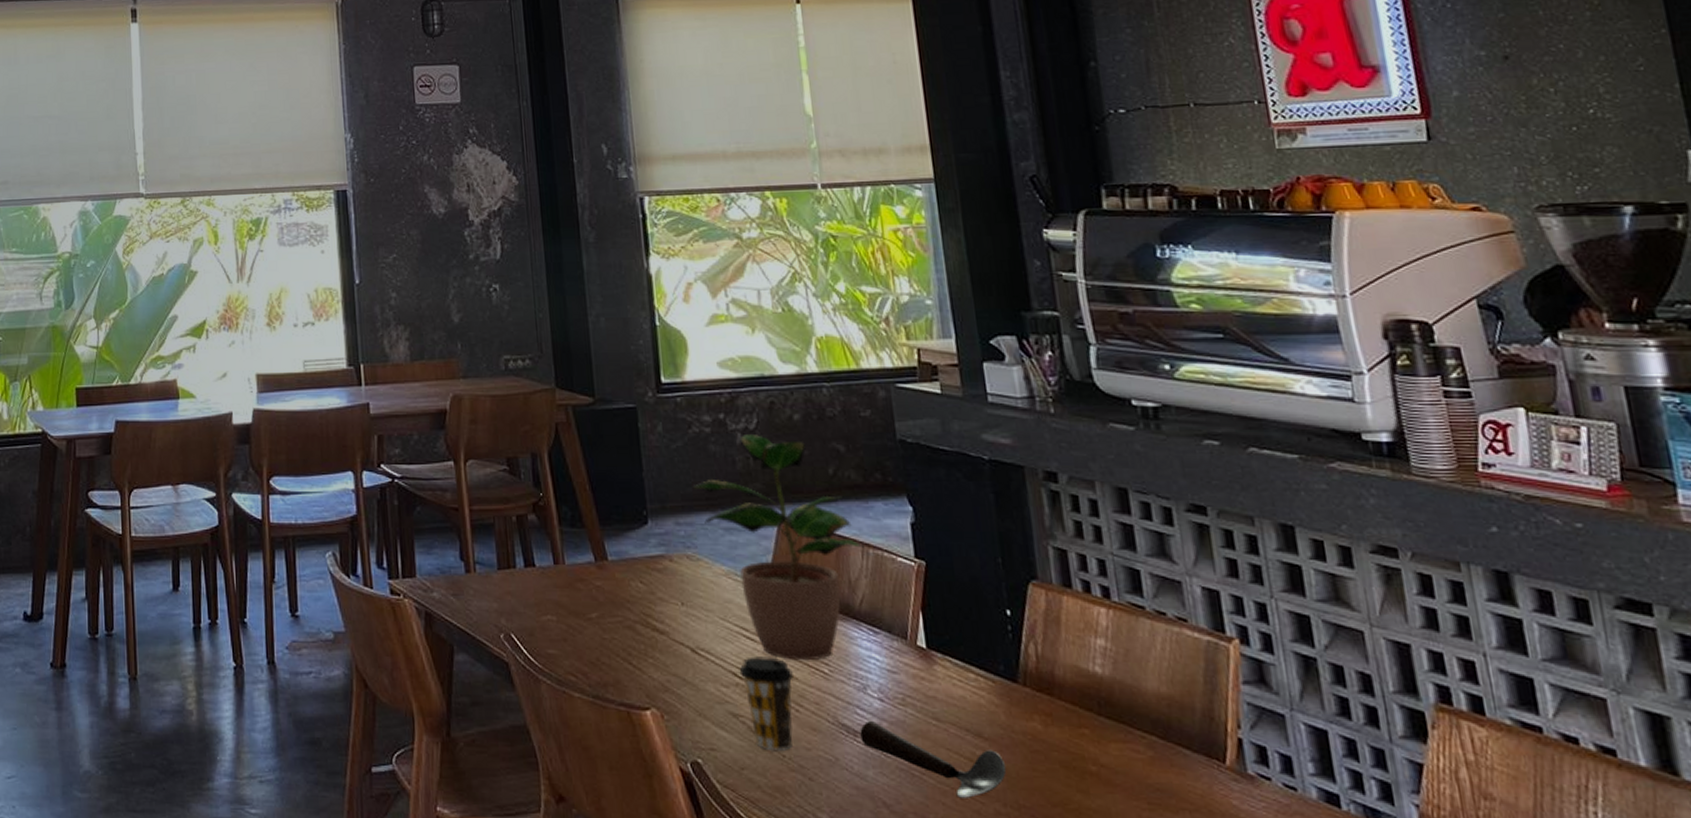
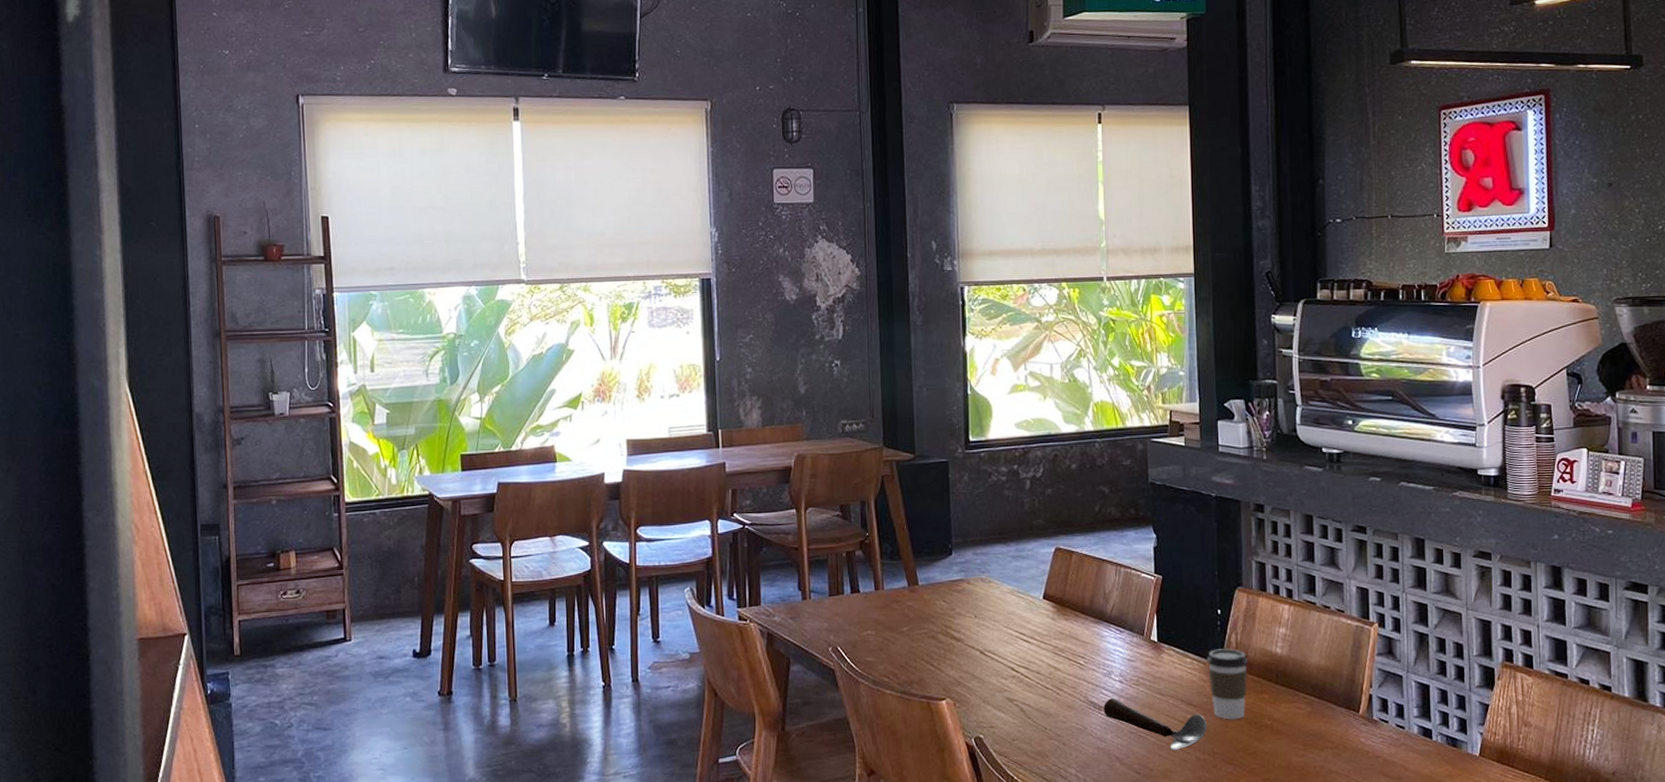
potted plant: present [692,433,866,661] -> none [989,480,1119,656]
coffee cup: present [739,656,793,750] -> none [1016,654,1057,725]
coffee cup: none [997,661,1059,762] -> present [1207,648,1248,720]

